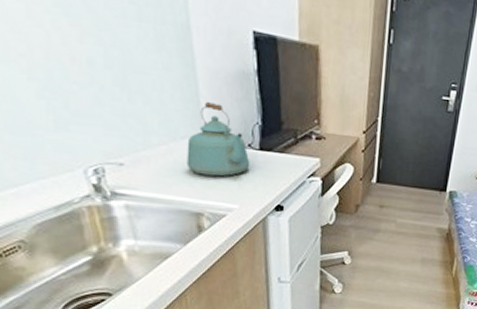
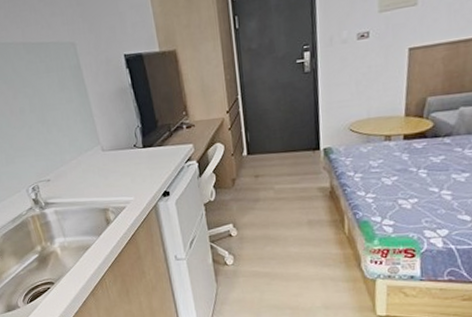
kettle: present [187,101,250,177] -> none [89,118,138,178]

